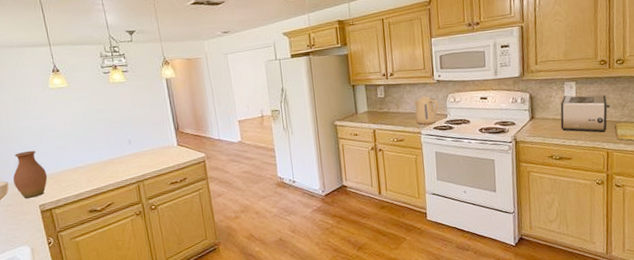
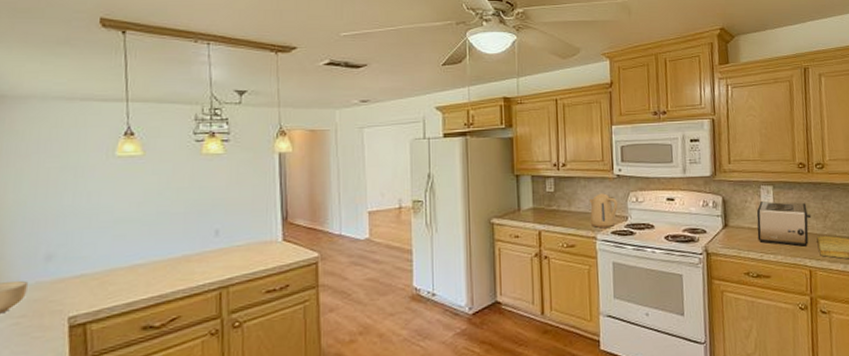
vase: present [12,150,48,199] -> none [35,238,90,307]

